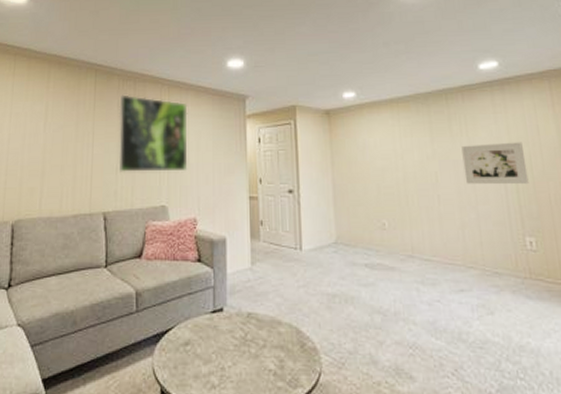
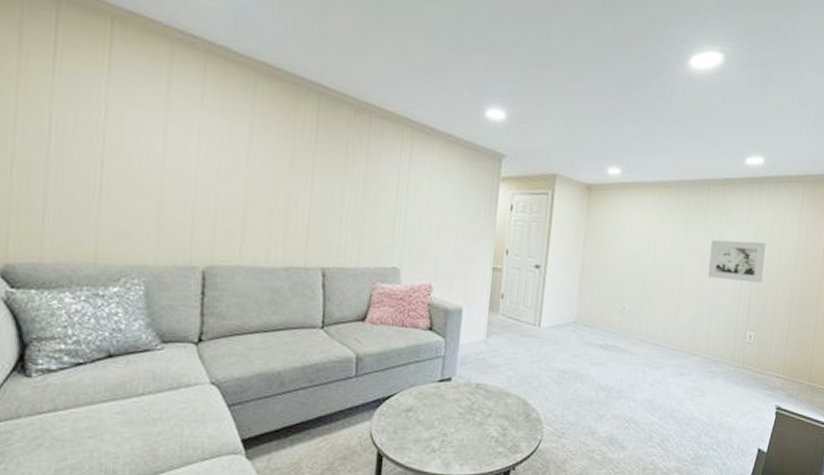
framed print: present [118,94,188,172] -> none [343,130,433,232]

